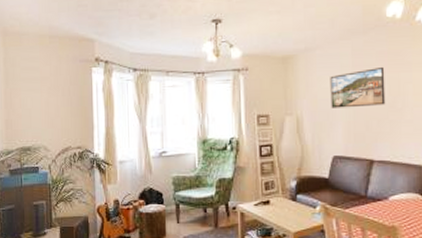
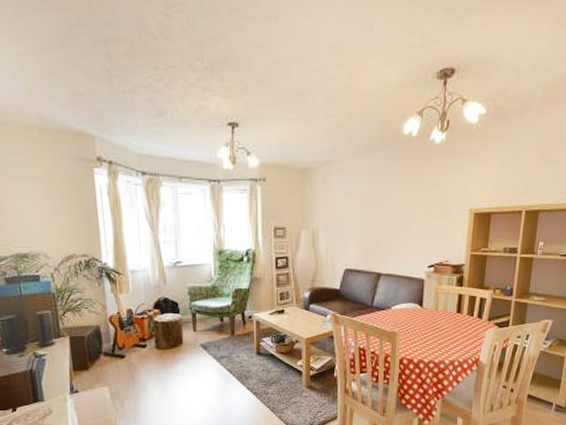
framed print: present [330,66,386,108] -> none [345,184,398,223]

